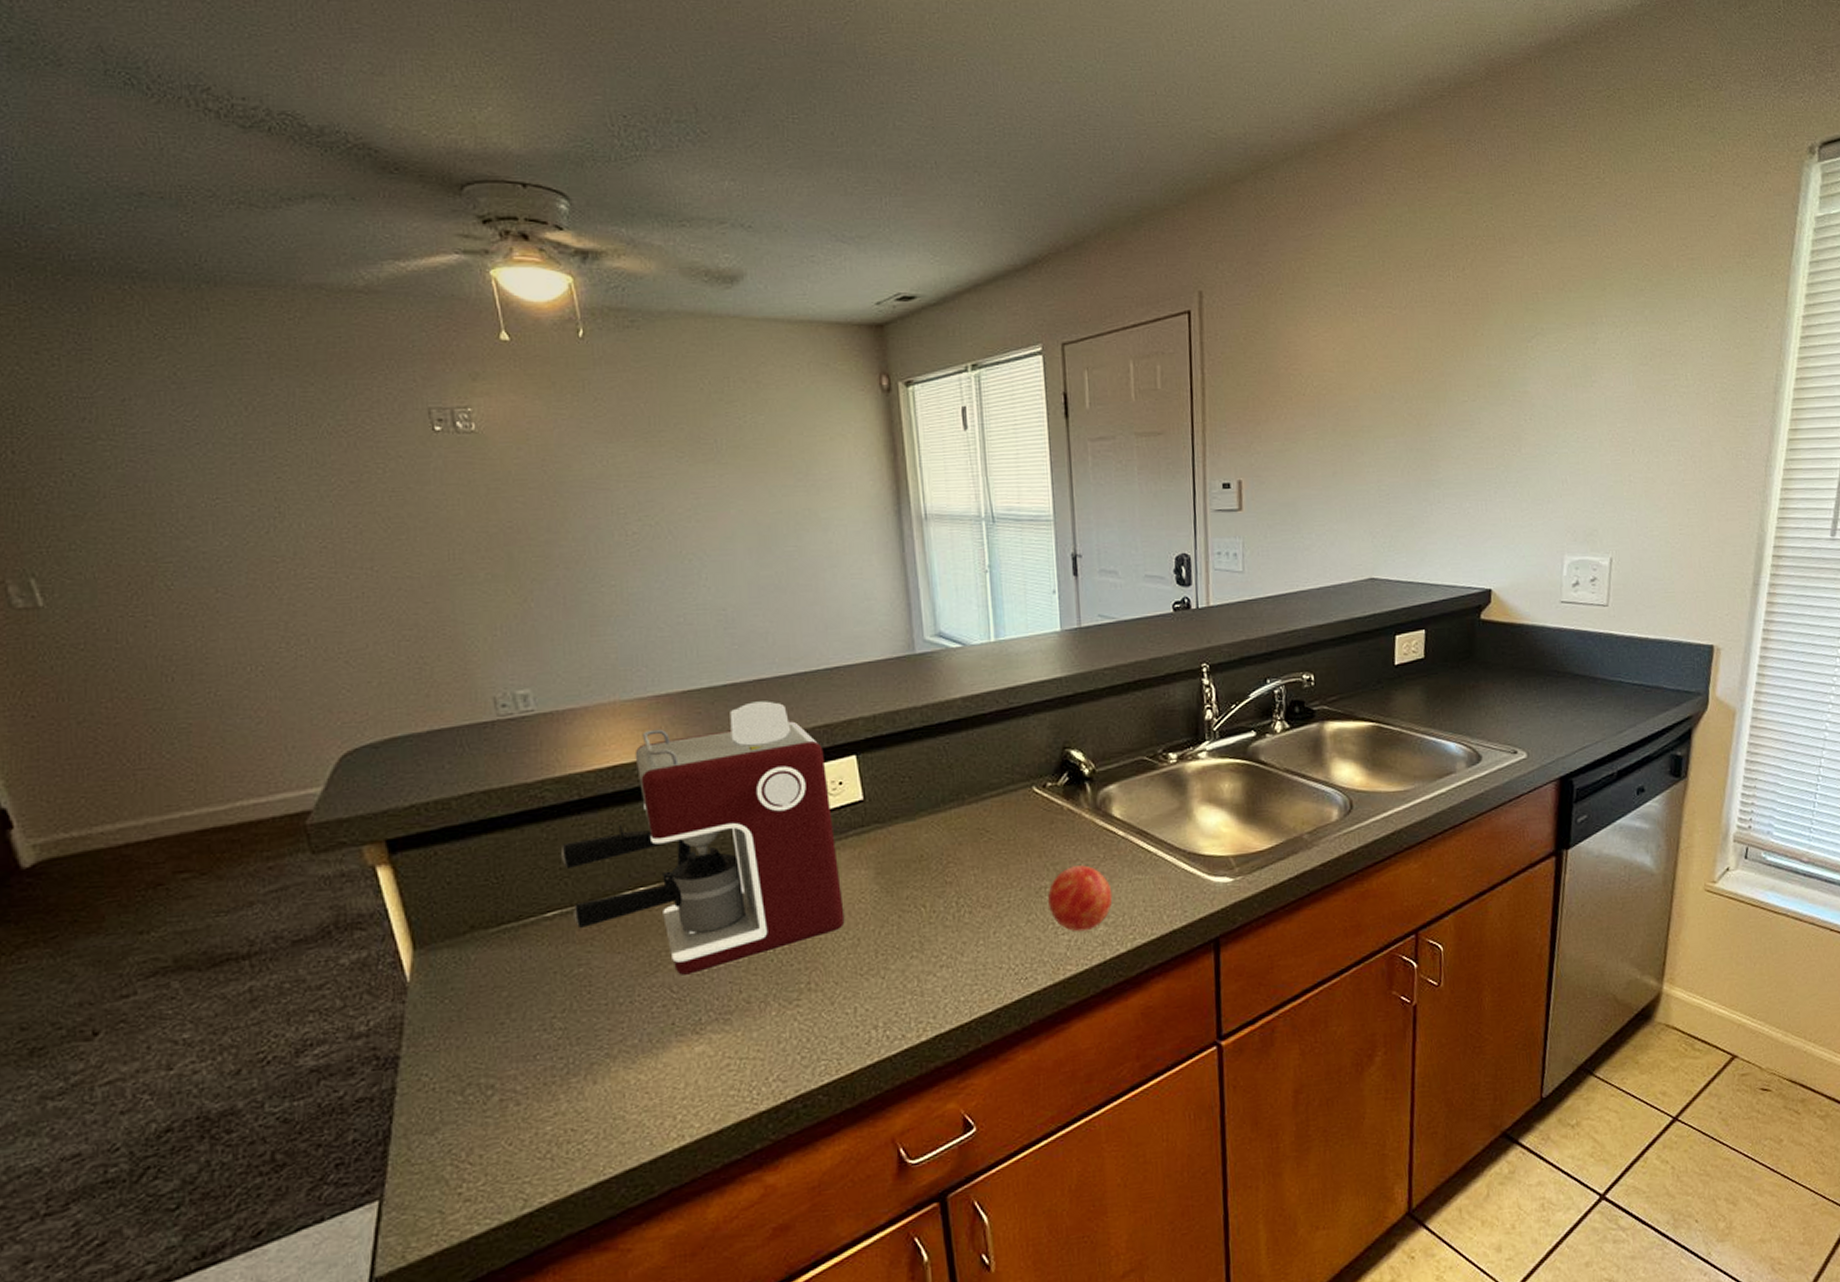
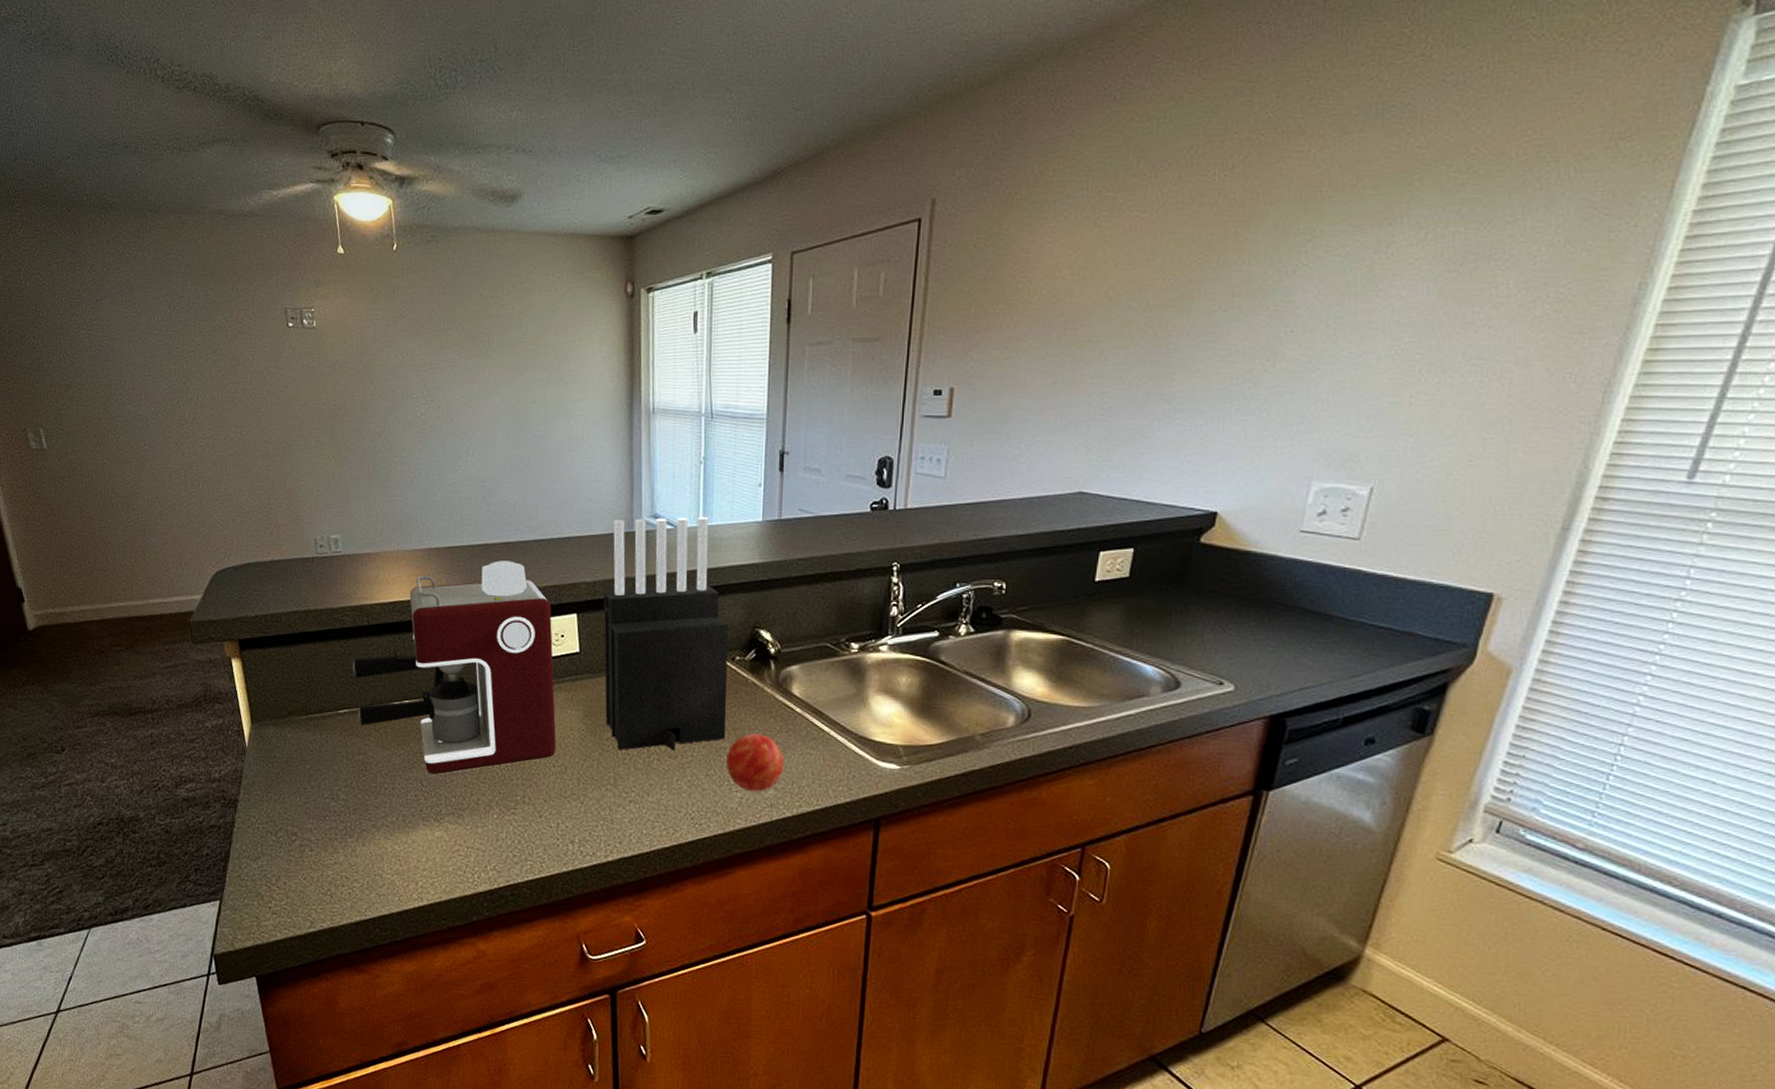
knife block: none [886,631,1045,908] -> present [603,516,728,751]

